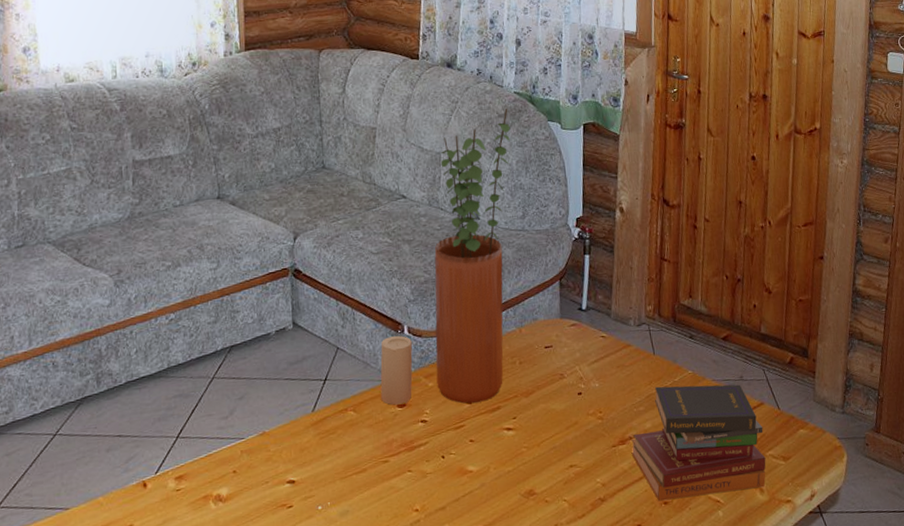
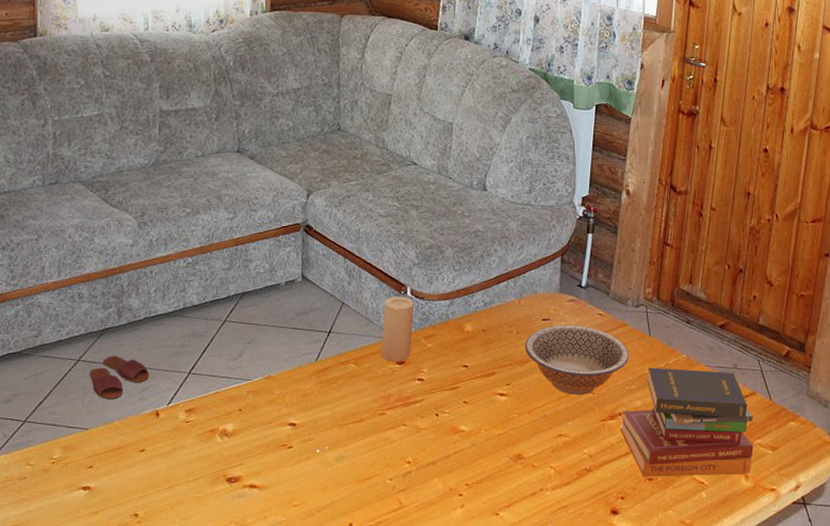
slippers: none [68,425,133,474] -> present [90,355,149,399]
vase: present [434,108,511,404] -> none [435,83,523,366]
bowl: none [528,350,635,423] -> present [524,325,629,395]

